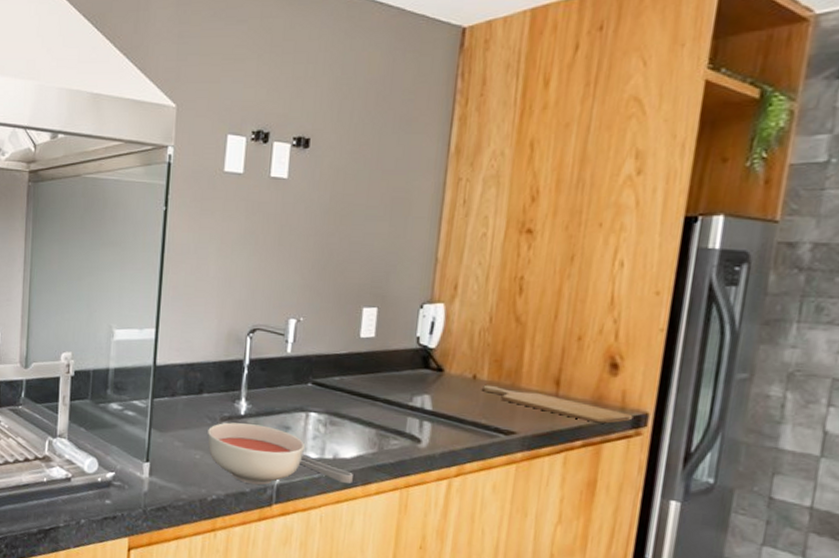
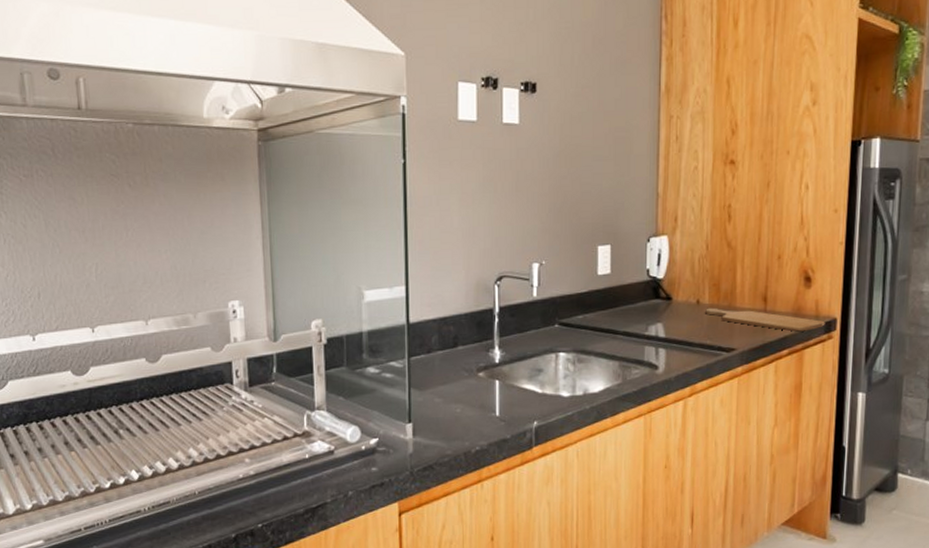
bowl: present [207,422,306,486] -> none [466,371,558,431]
tongs: present [300,455,353,484] -> none [554,395,602,417]

